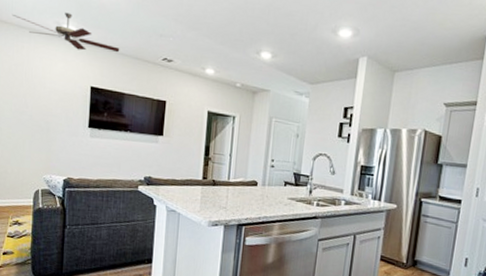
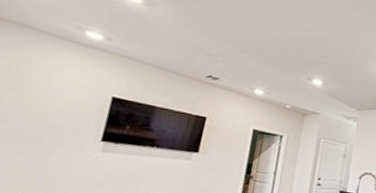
ceiling fan: present [12,12,120,53] -> none [14,12,157,66]

